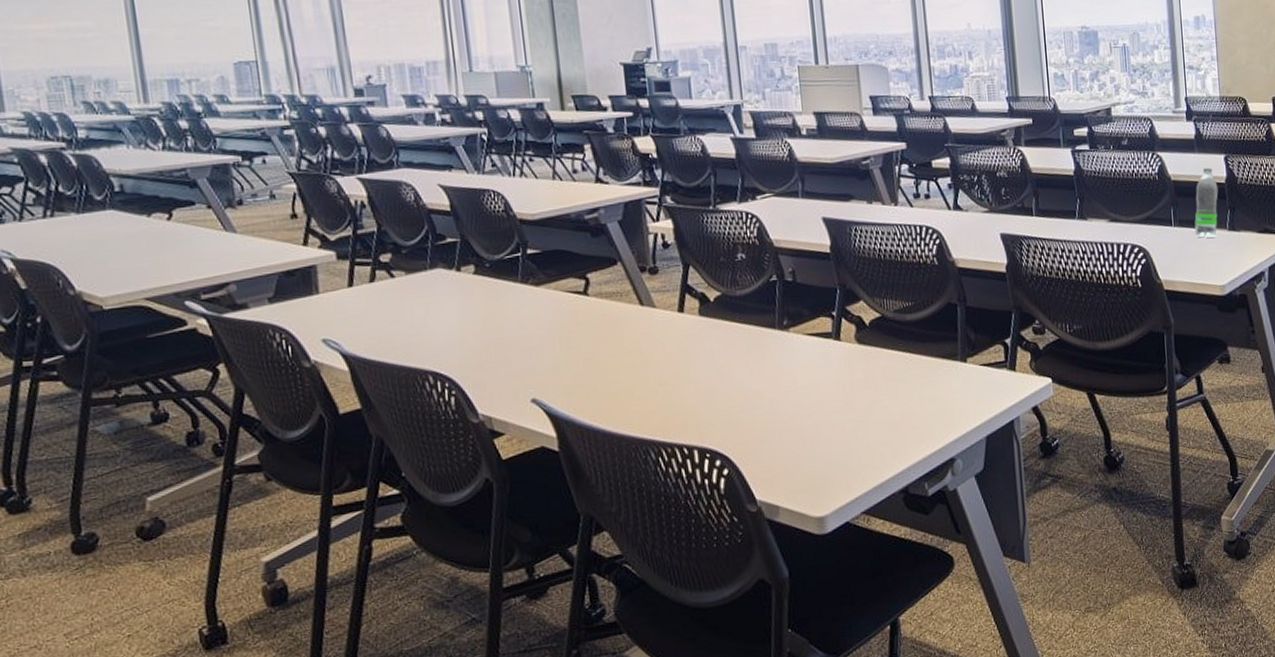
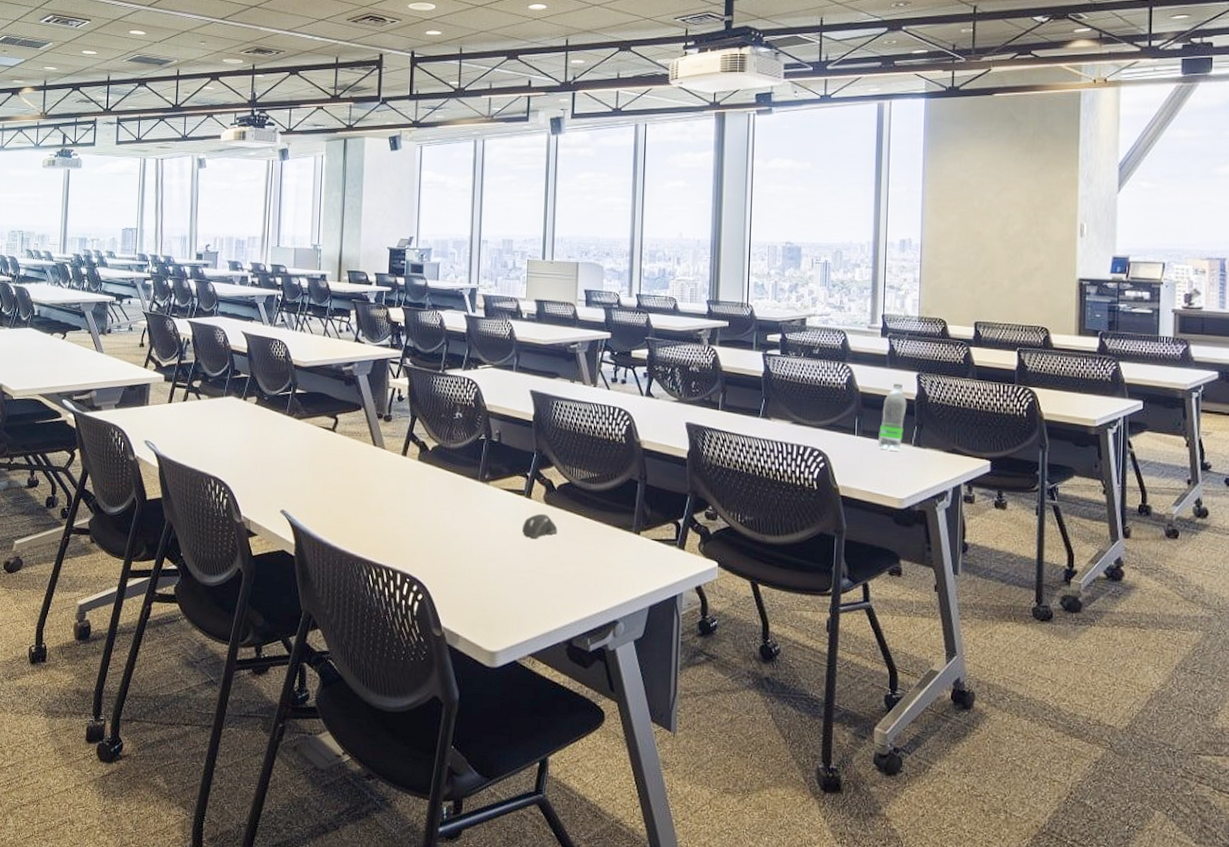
computer mouse: none [834,355,876,385] -> present [521,513,558,538]

